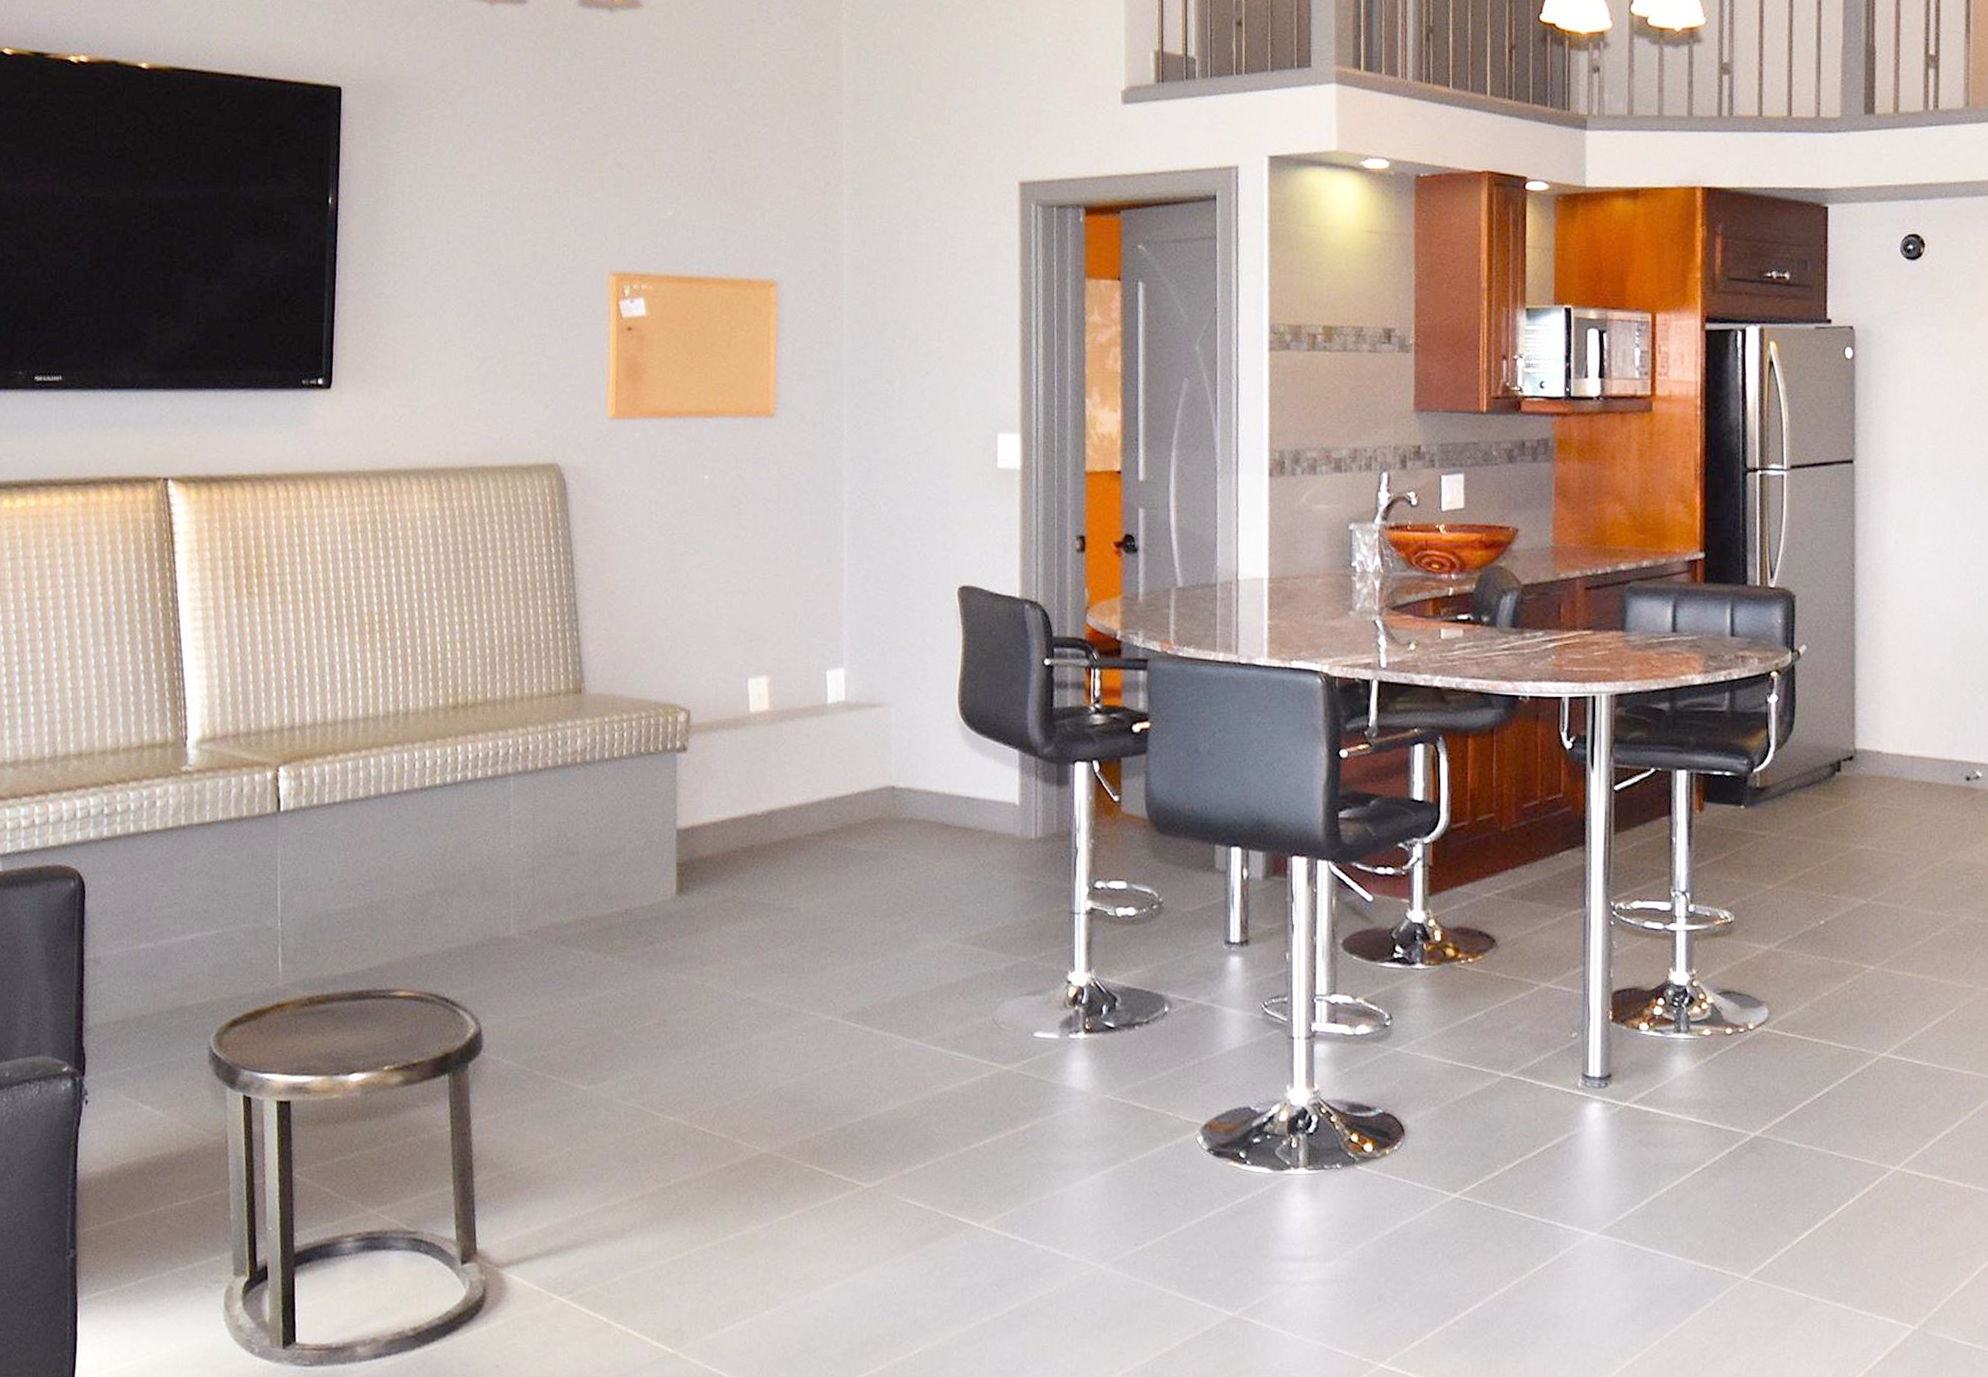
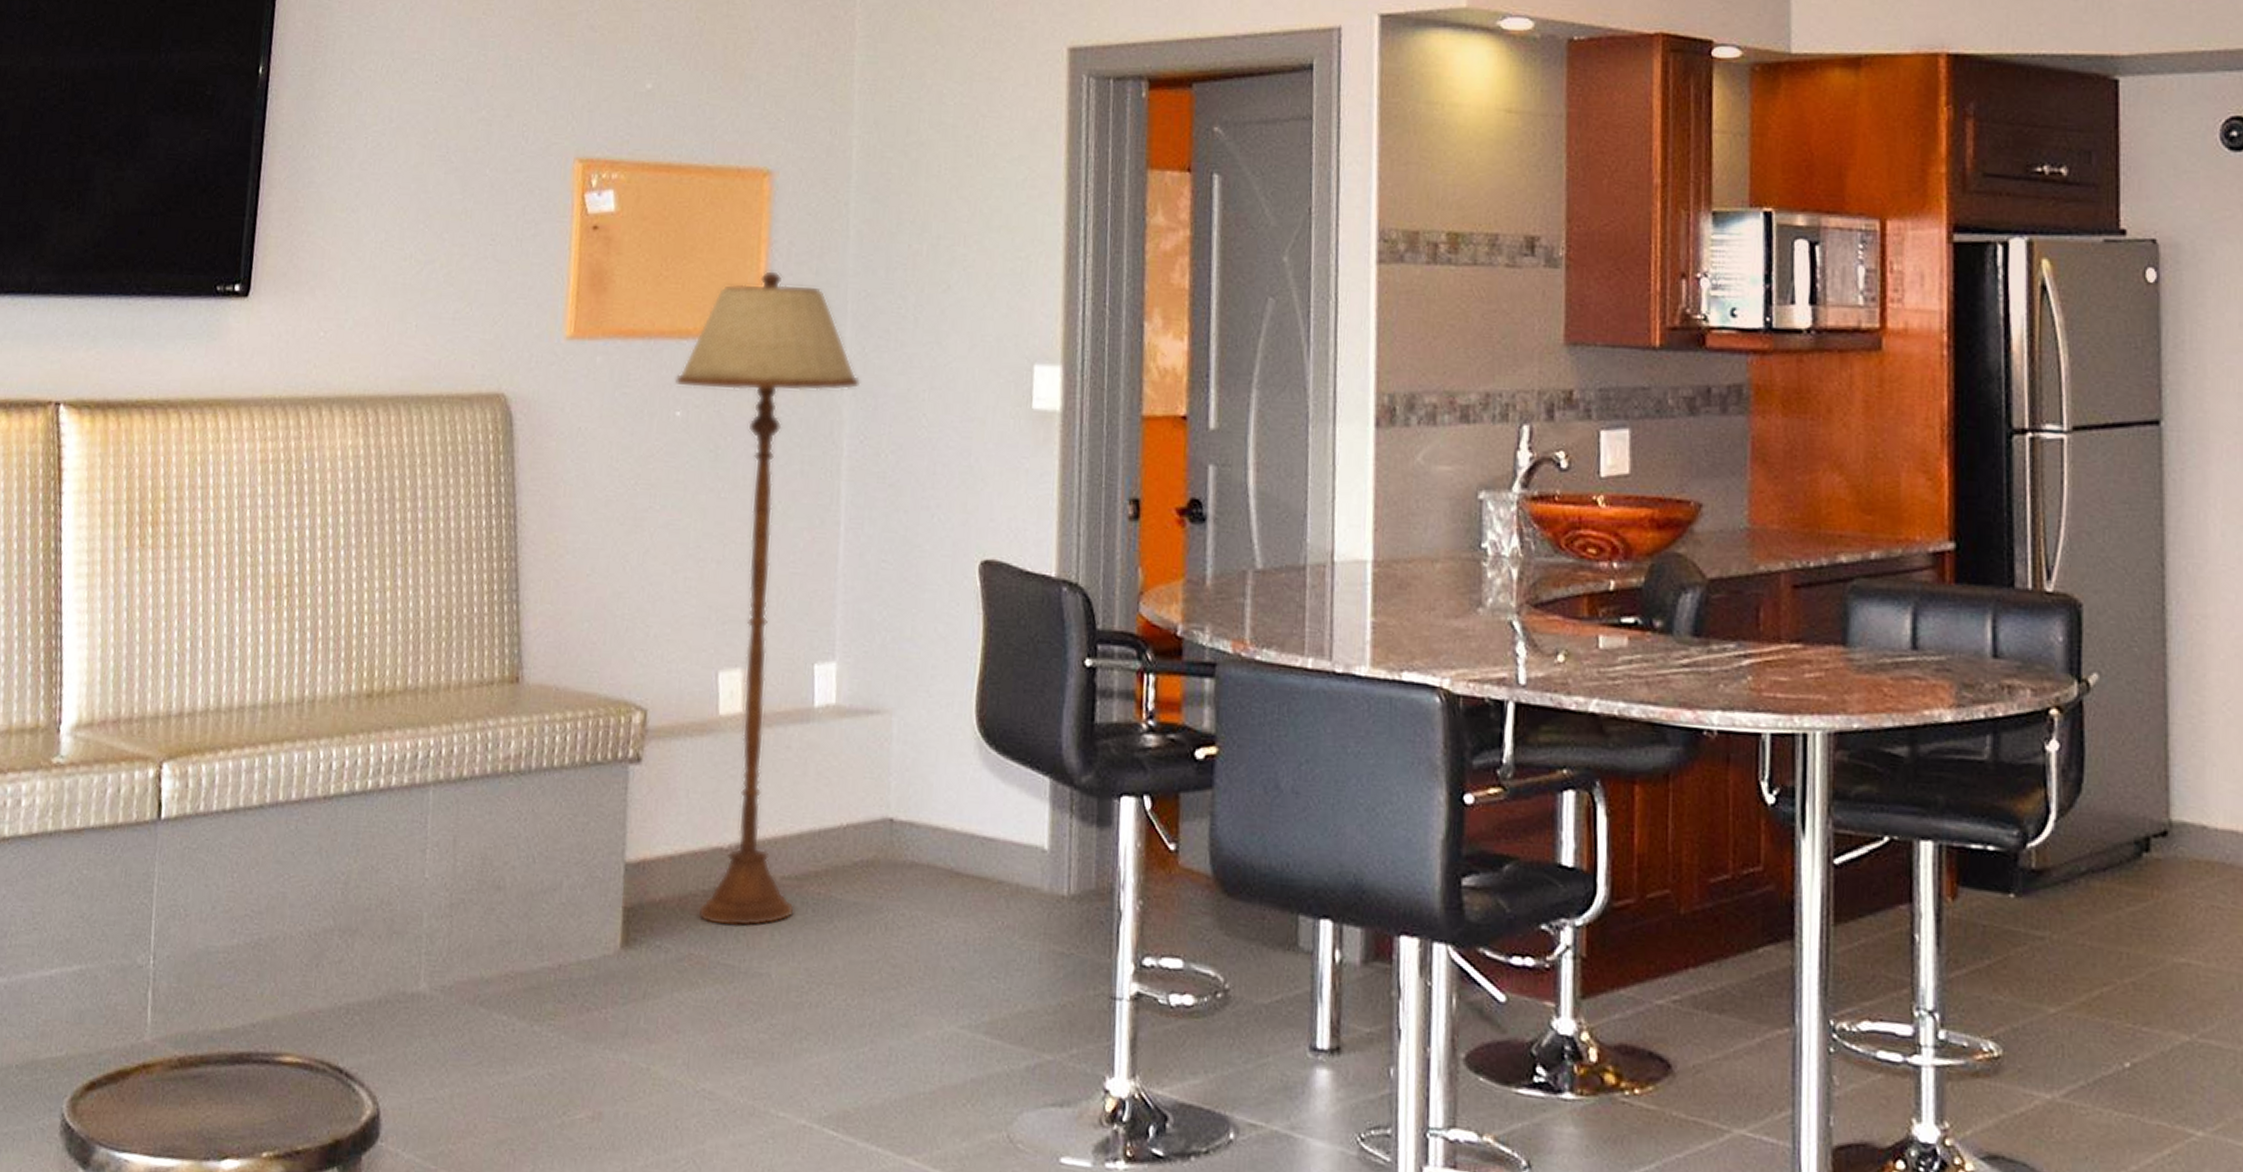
floor lamp: none [702,361,857,874] -> present [674,270,861,927]

